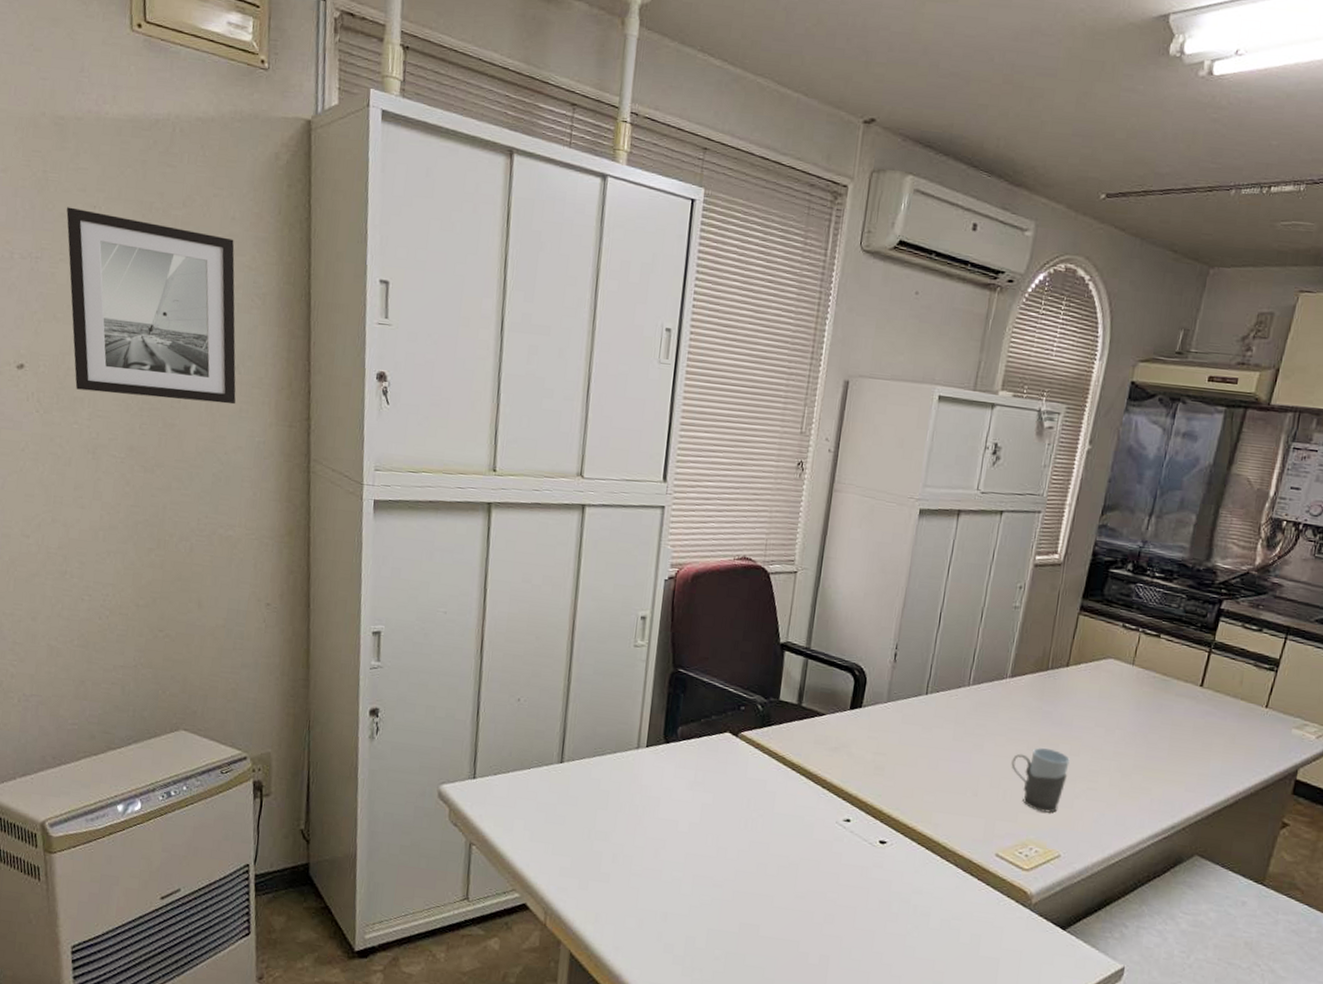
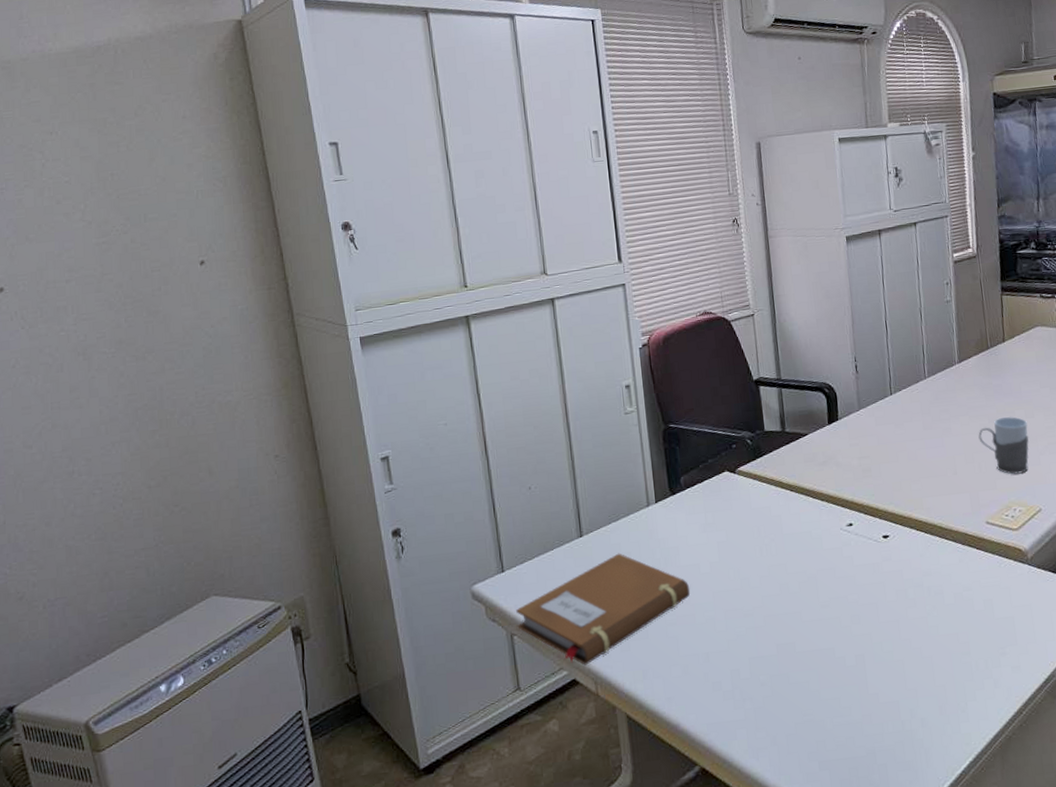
wall art: present [66,207,236,405] -> none [25,135,213,300]
notebook: none [478,789,663,893] -> present [516,553,691,666]

